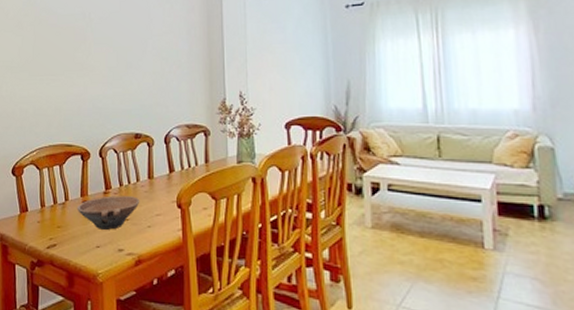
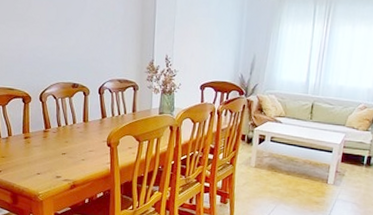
bowl: present [76,196,140,230] -> none [19,134,76,161]

